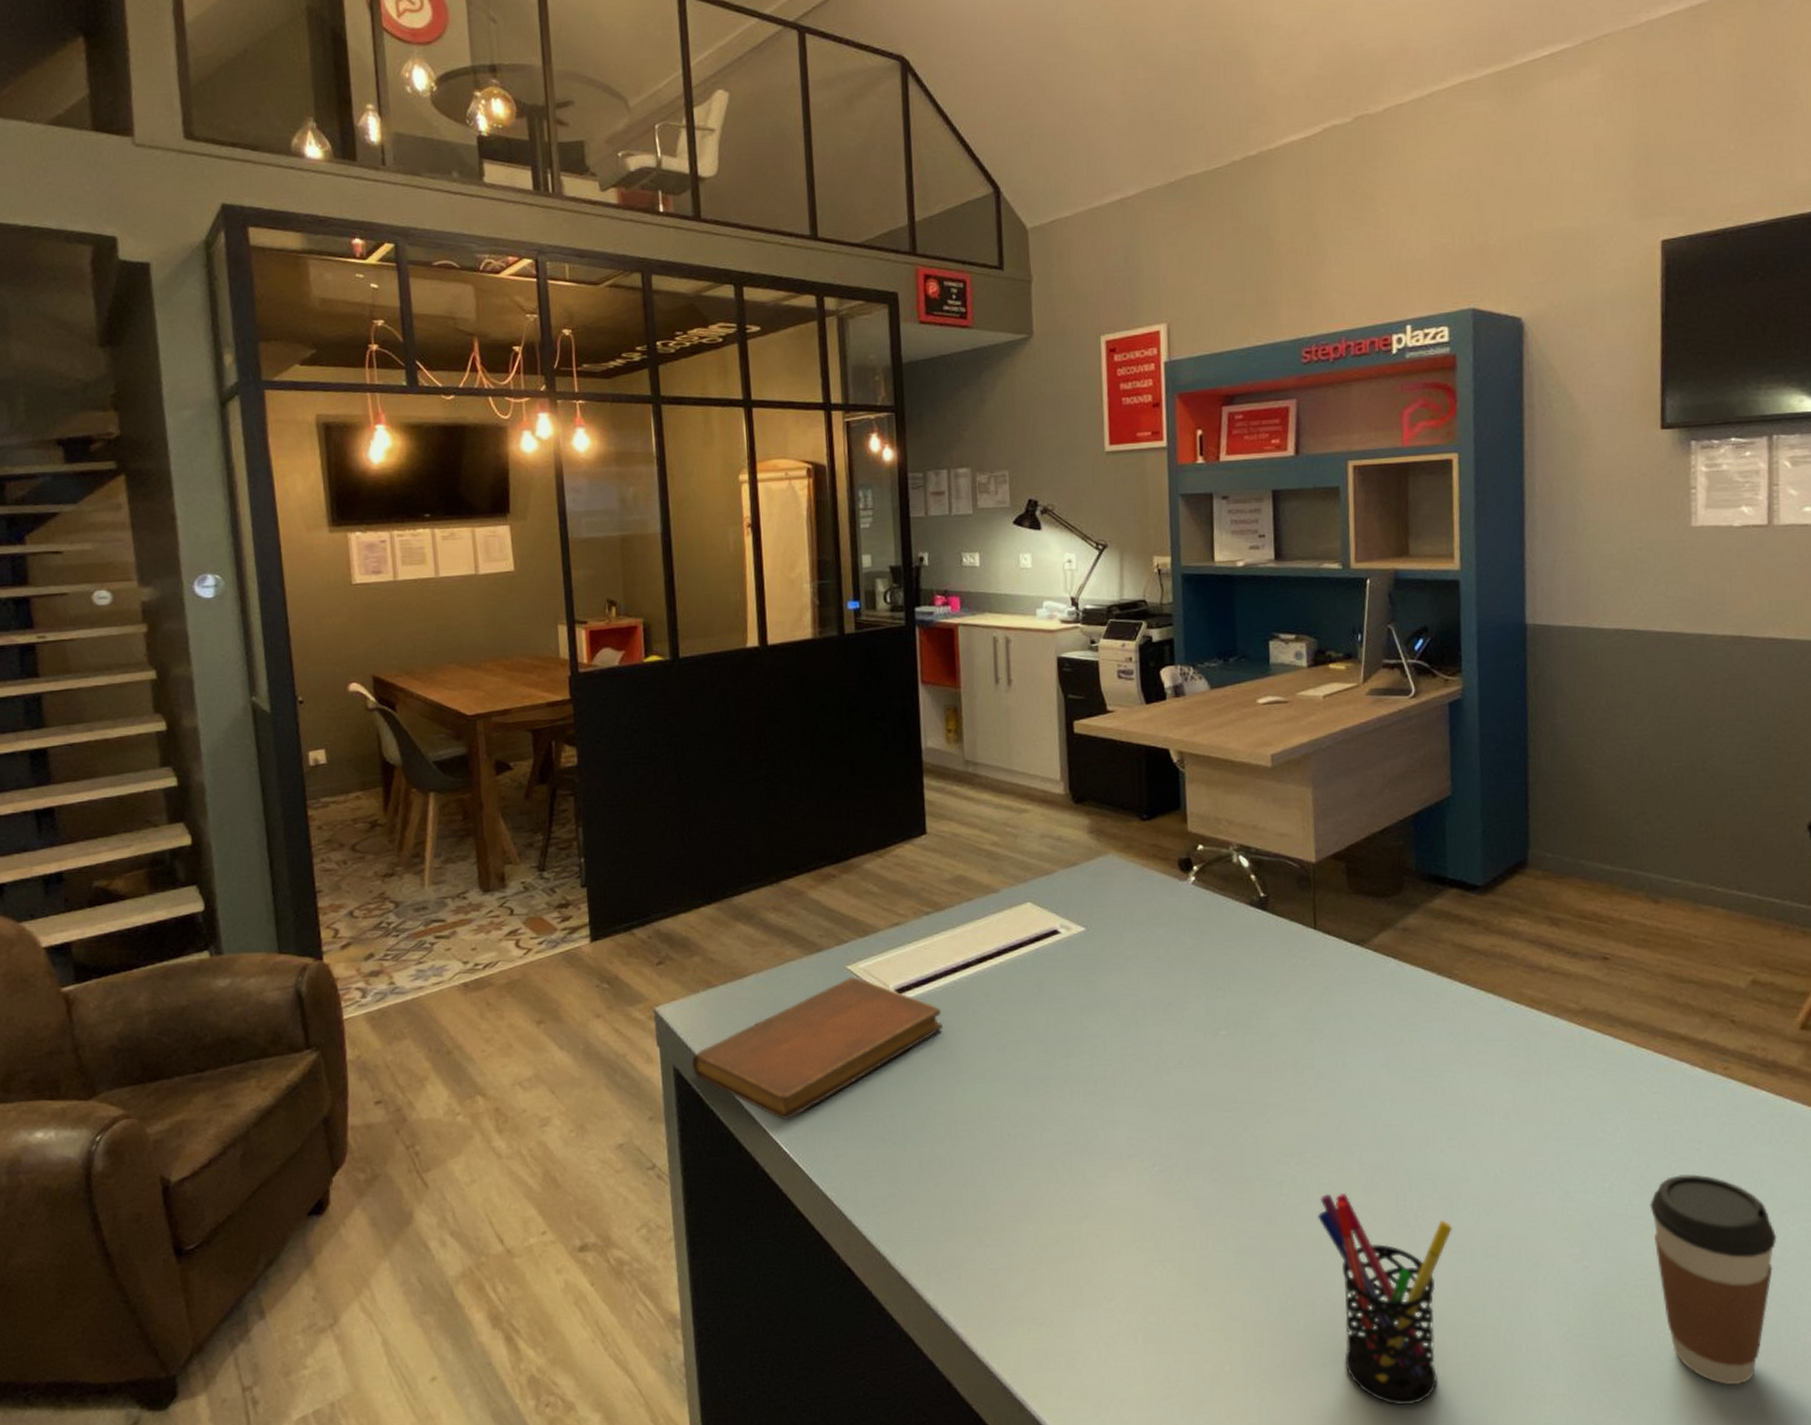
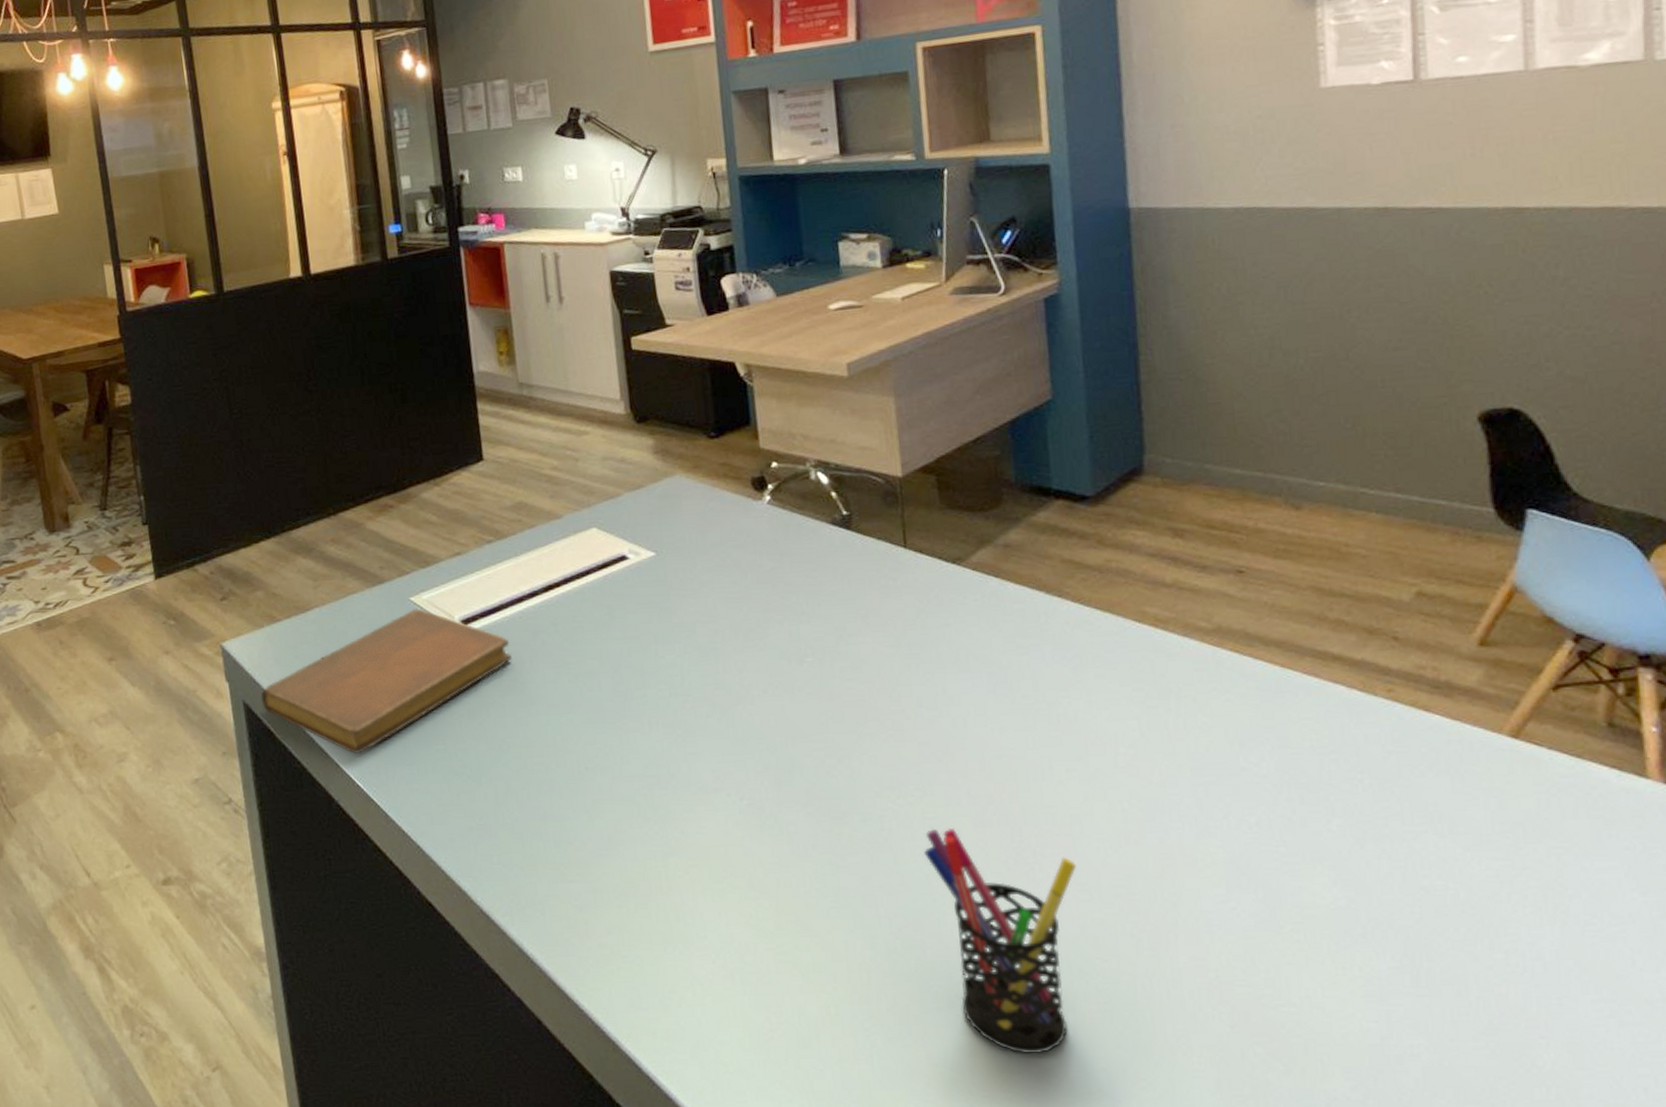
coffee cup: present [1649,1174,1777,1386] -> none [1305,808,1461,1040]

